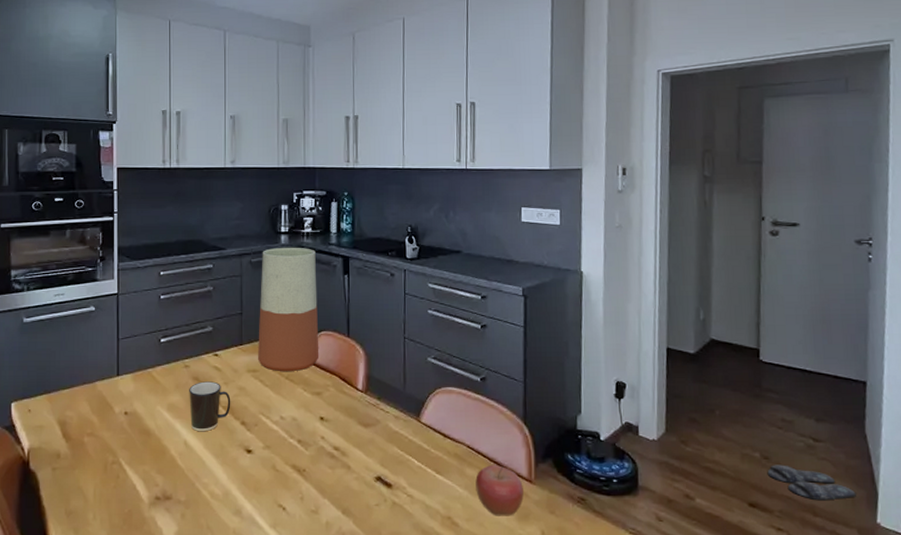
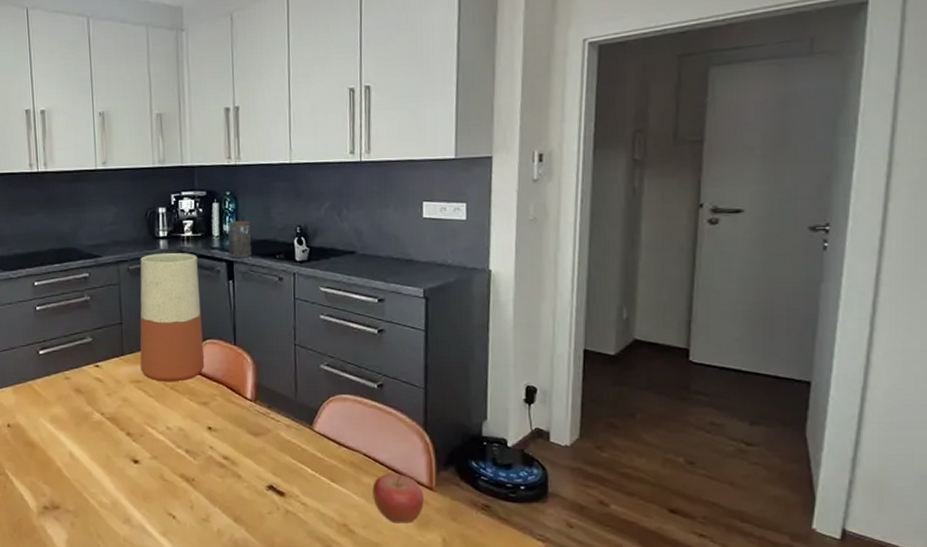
mug: present [189,381,231,432] -> none [71,393,115,443]
jar: none [345,219,367,254] -> present [228,220,252,259]
slippers: present [767,465,856,501] -> none [691,470,791,507]

